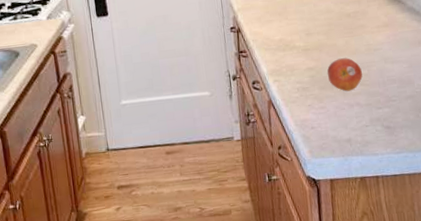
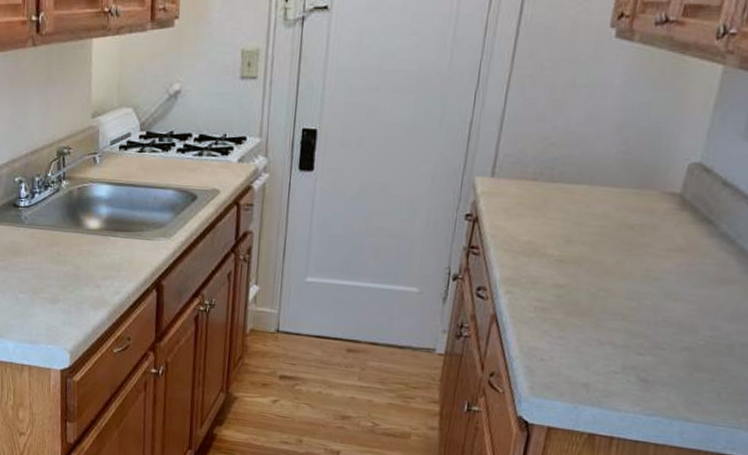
fruit: present [327,58,363,92] -> none [579,280,630,325]

